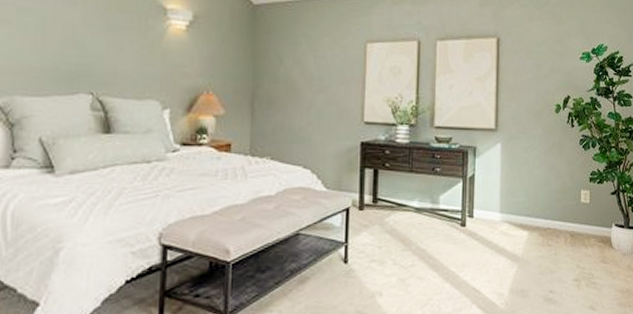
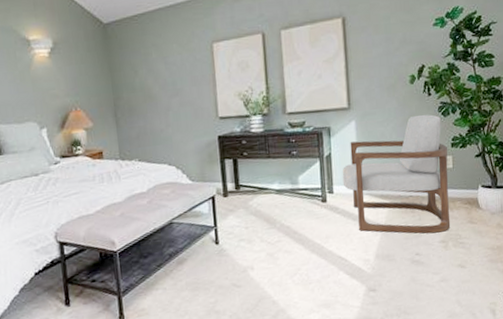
armchair: none [483,145,586,270] -> present [342,114,451,234]

